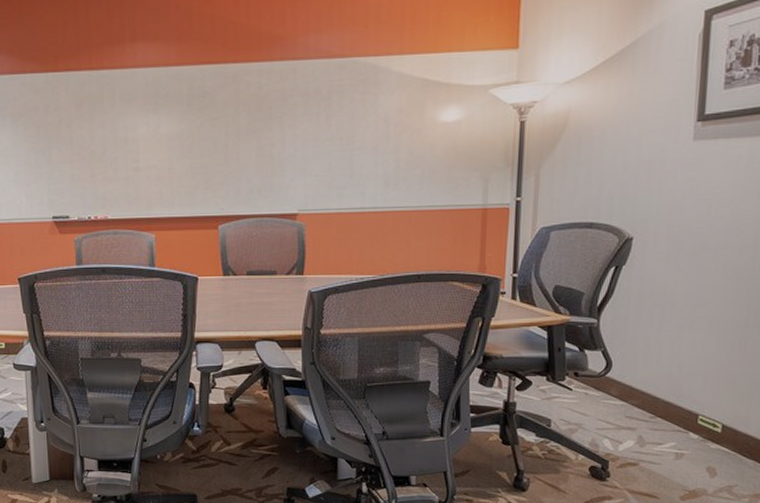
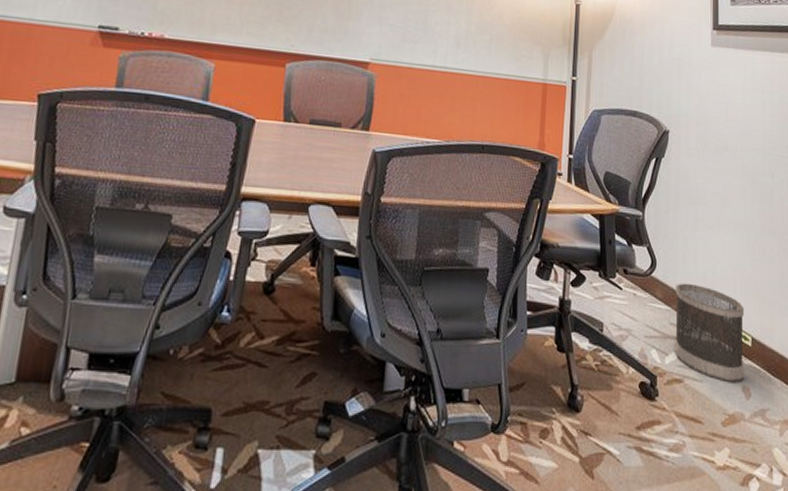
wastebasket: none [630,380,715,465] -> present [675,283,744,383]

